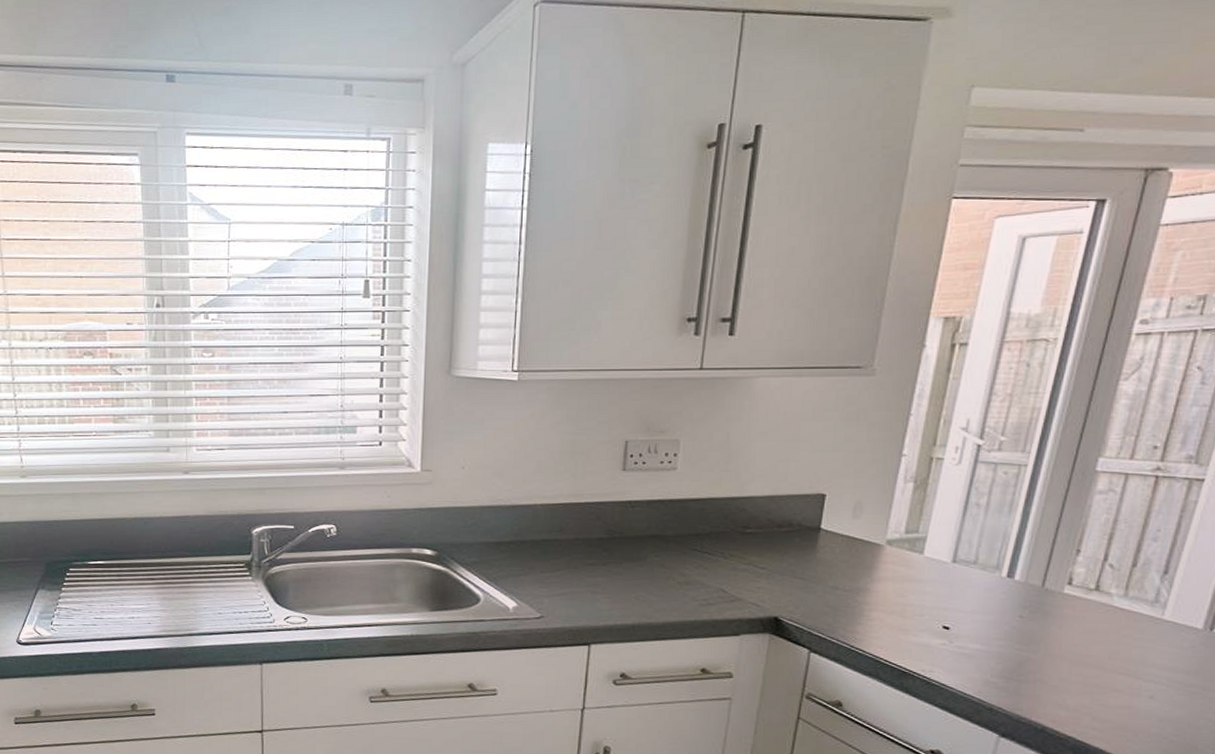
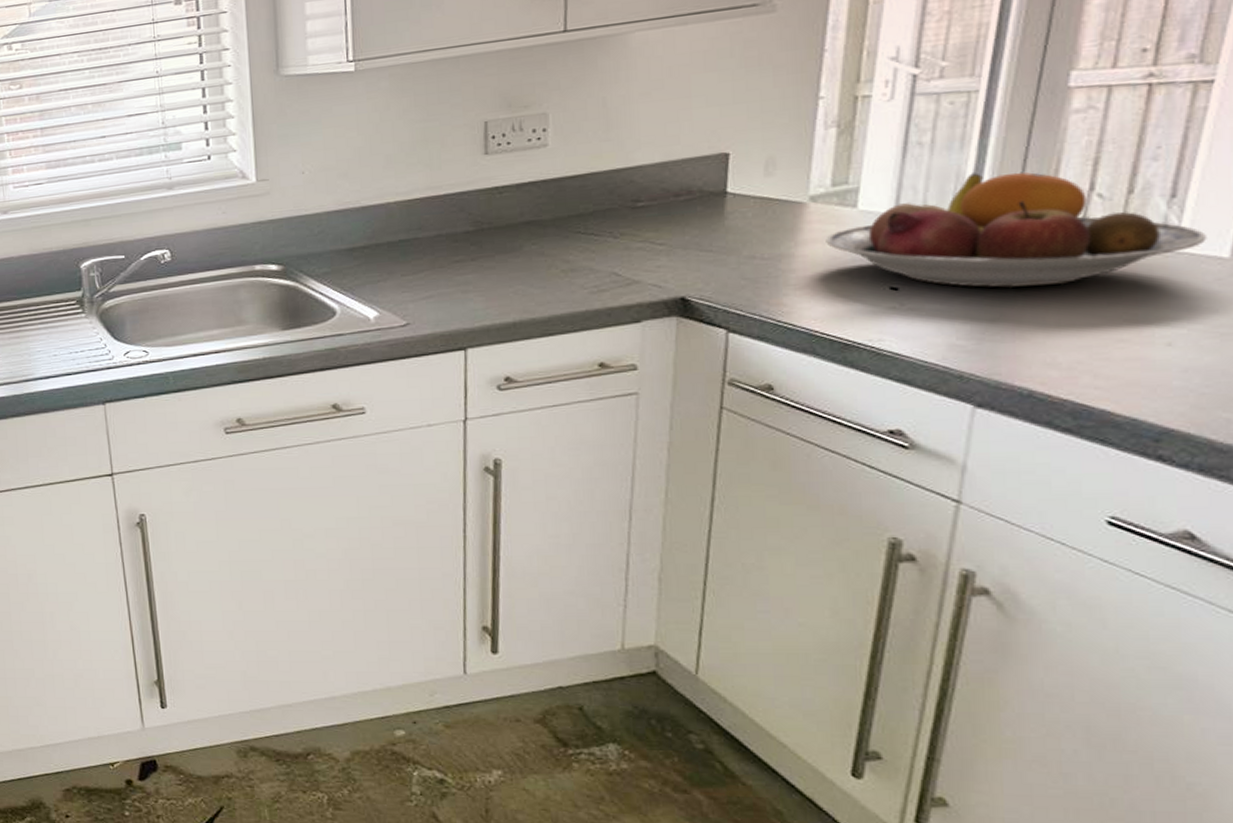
fruit bowl: none [896,535,1187,638] -> present [825,172,1207,288]

